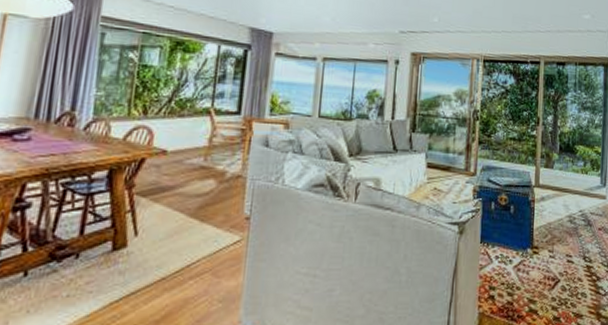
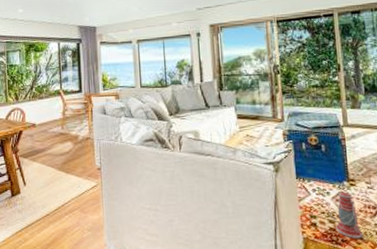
lantern: none [508,258,539,314] -> present [328,190,363,239]

